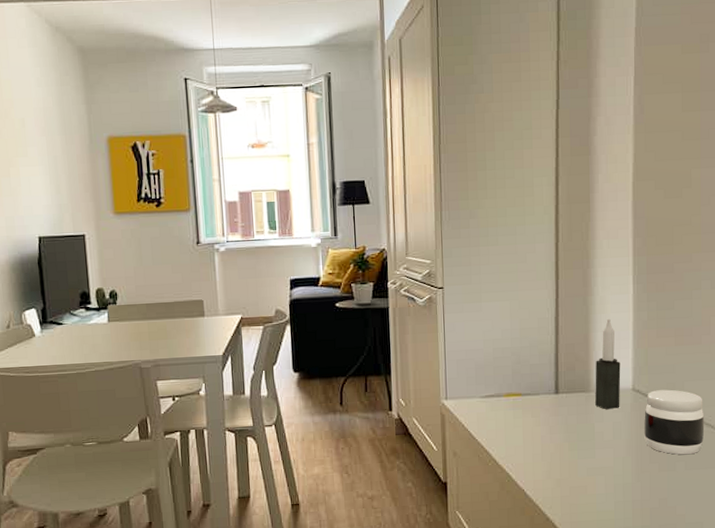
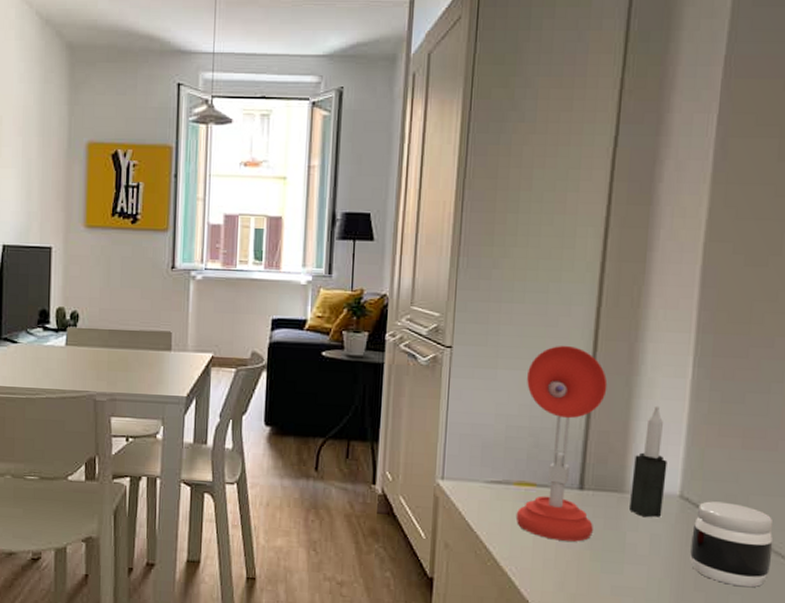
desk lamp: none [506,276,569,438] -> present [515,345,608,542]

